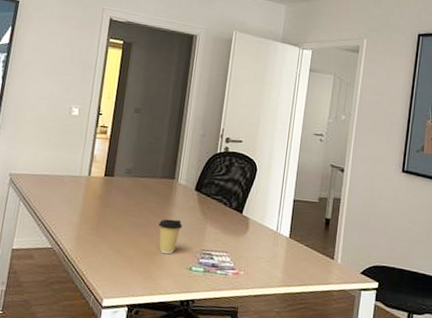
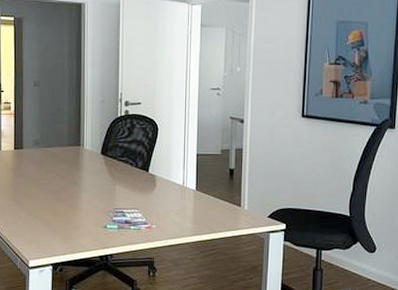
coffee cup: present [159,219,182,255] -> none [71,183,93,216]

